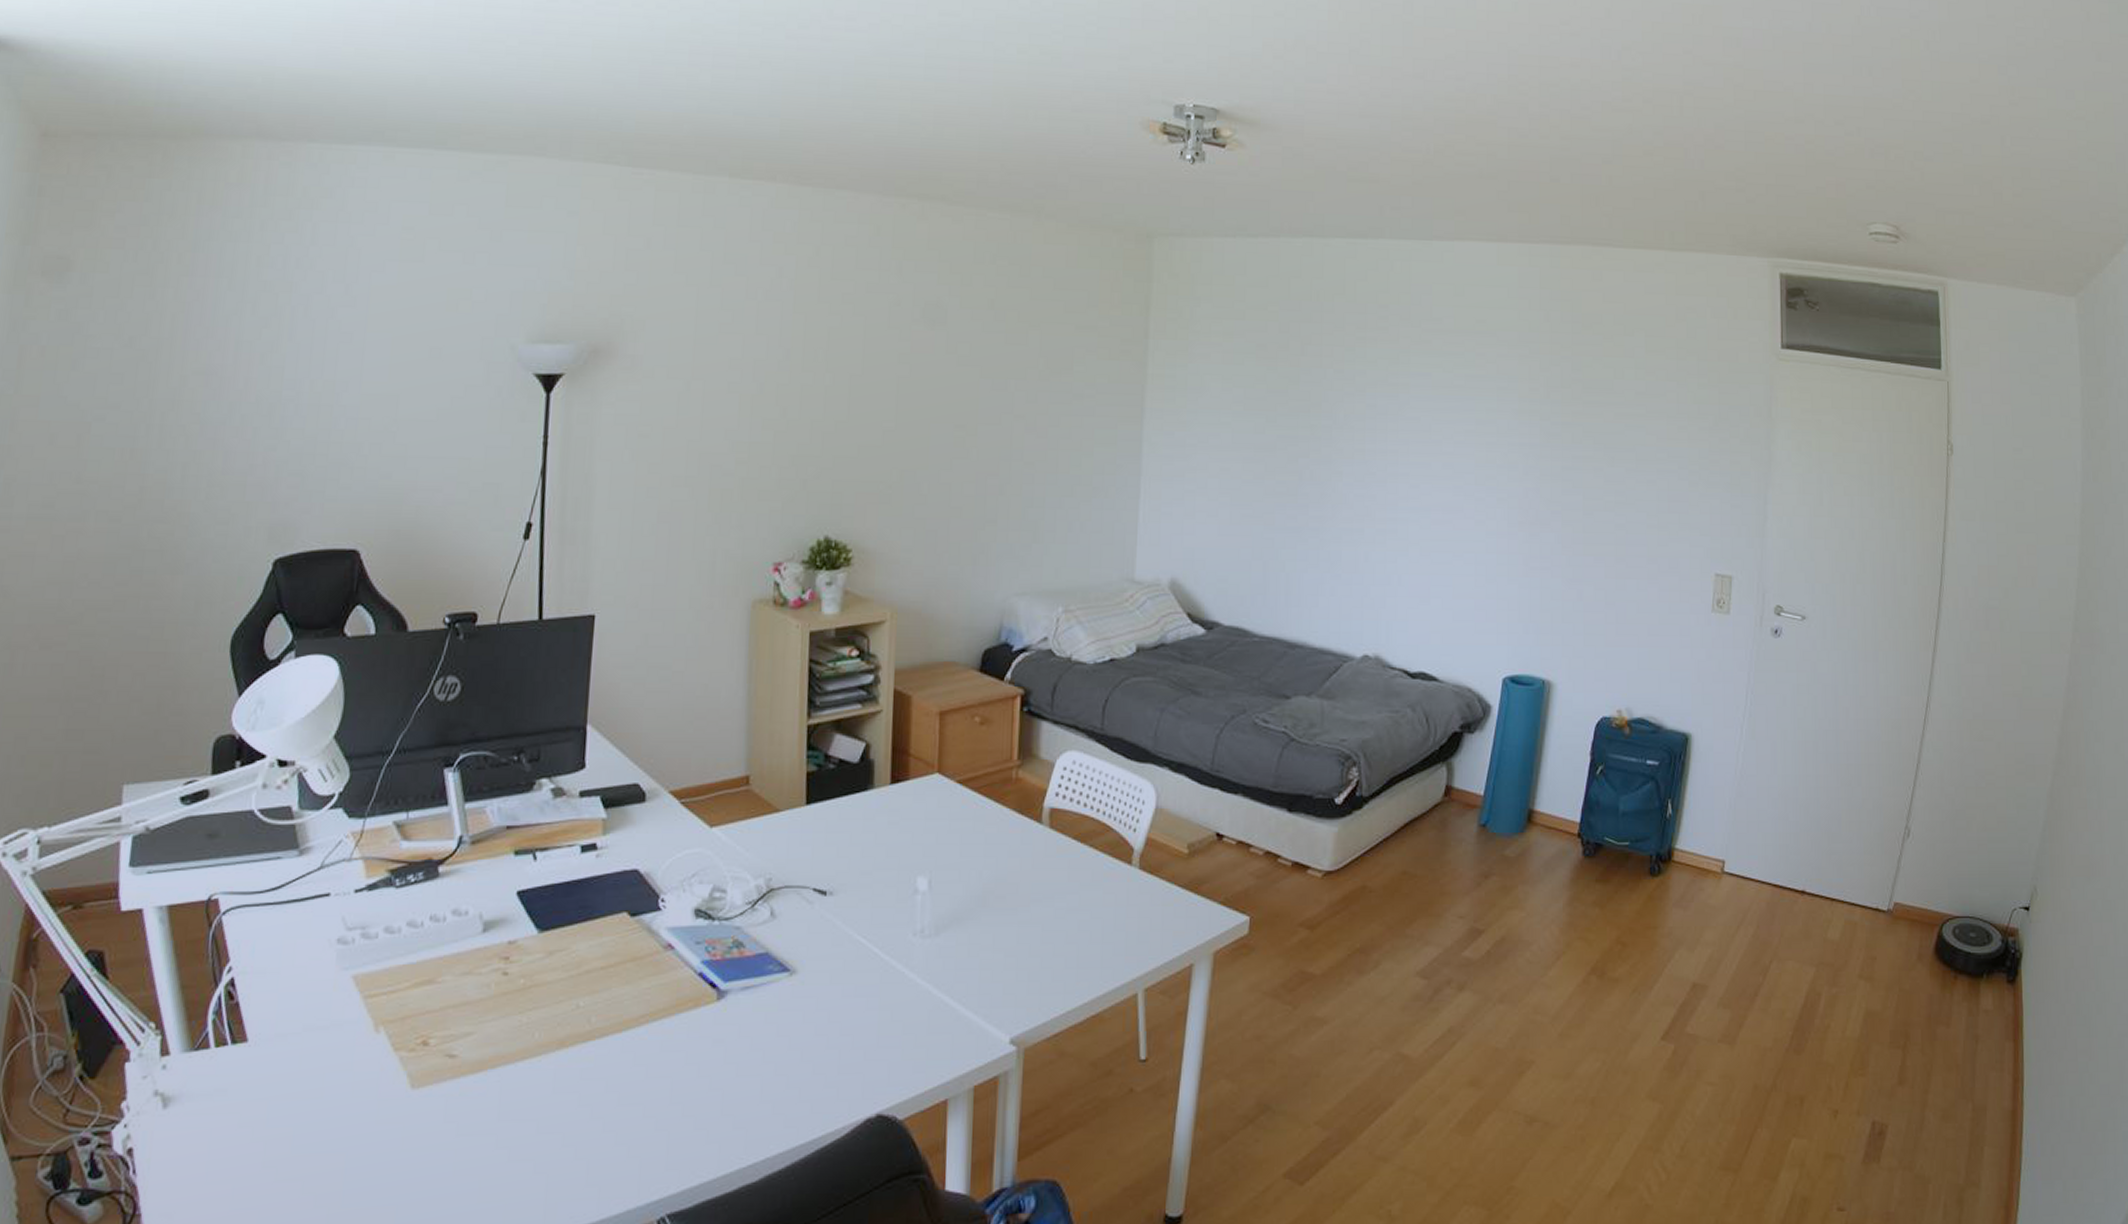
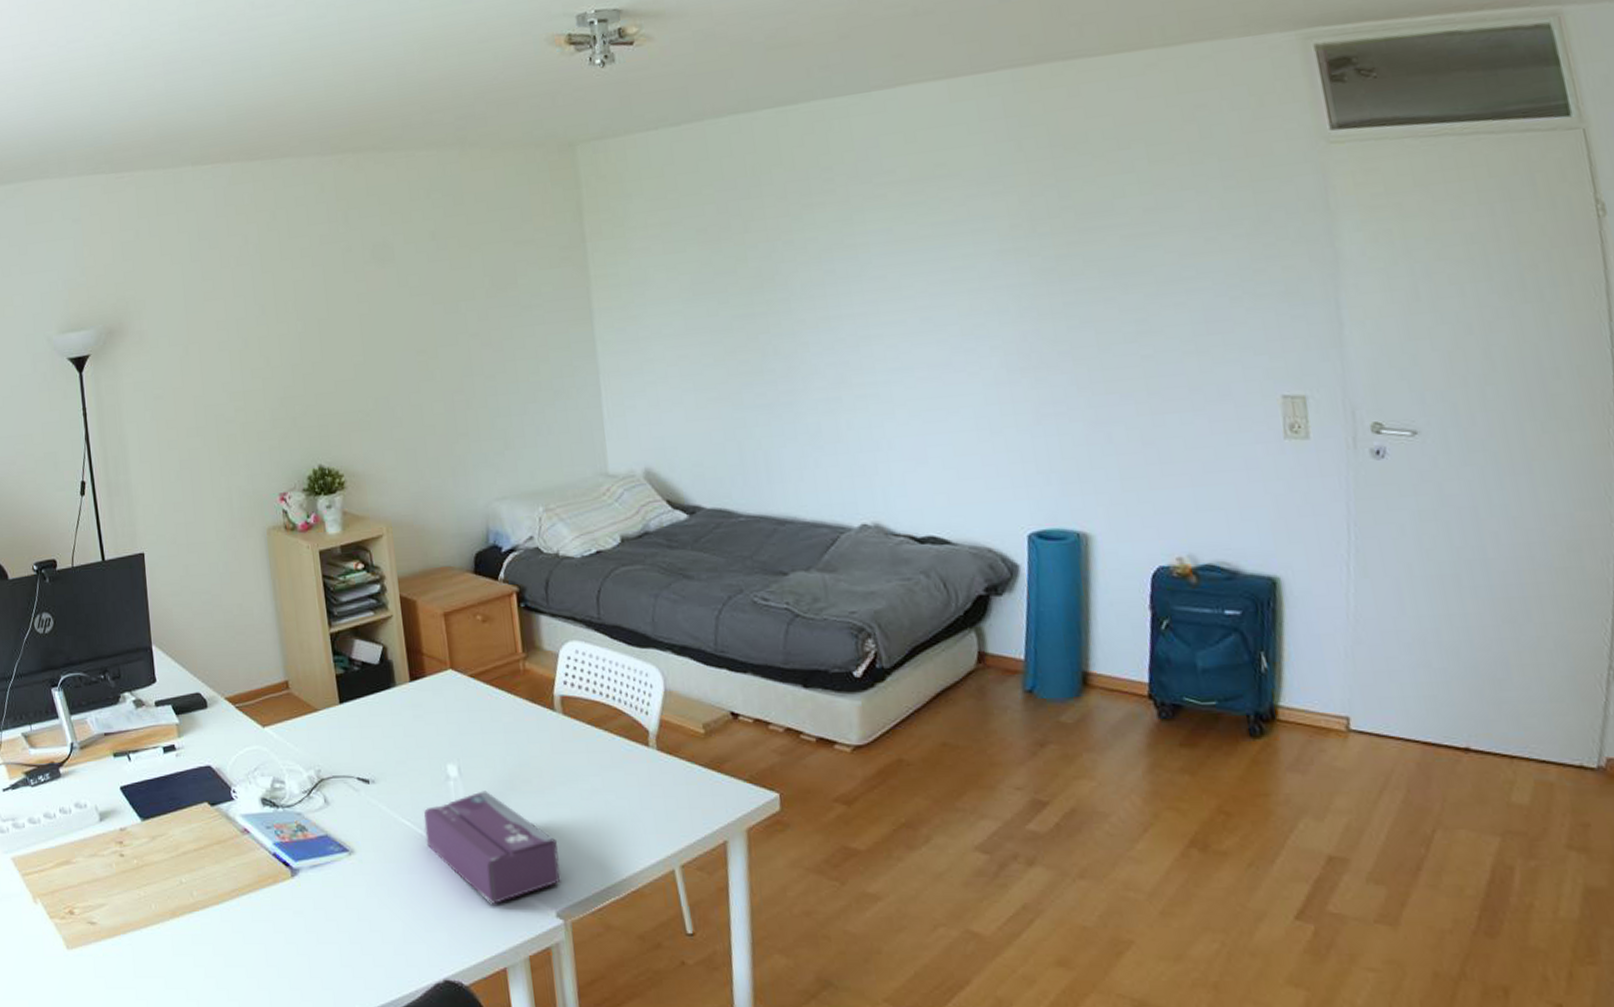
tissue box: none [880,906,1024,1030] -> present [423,790,561,904]

